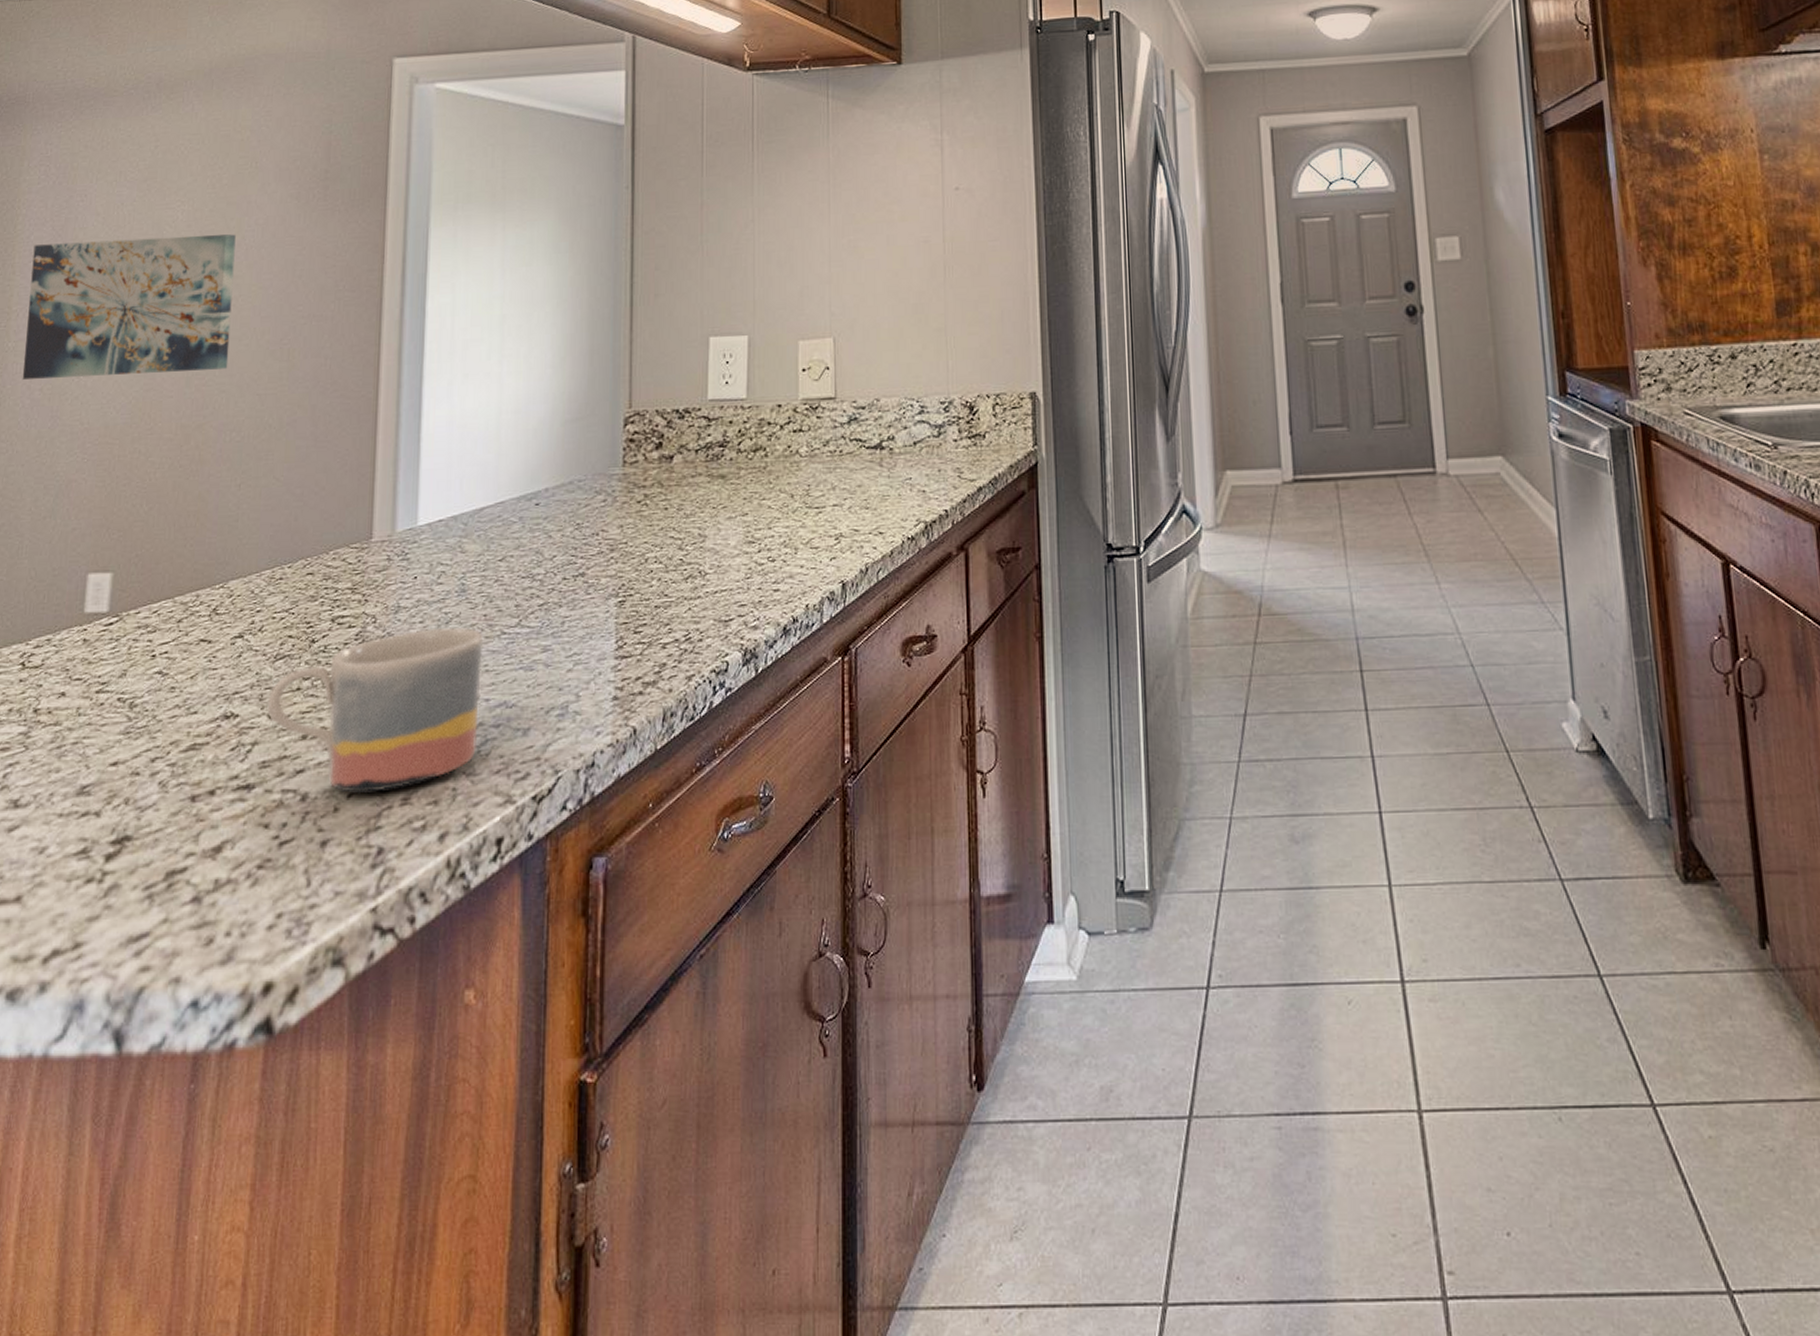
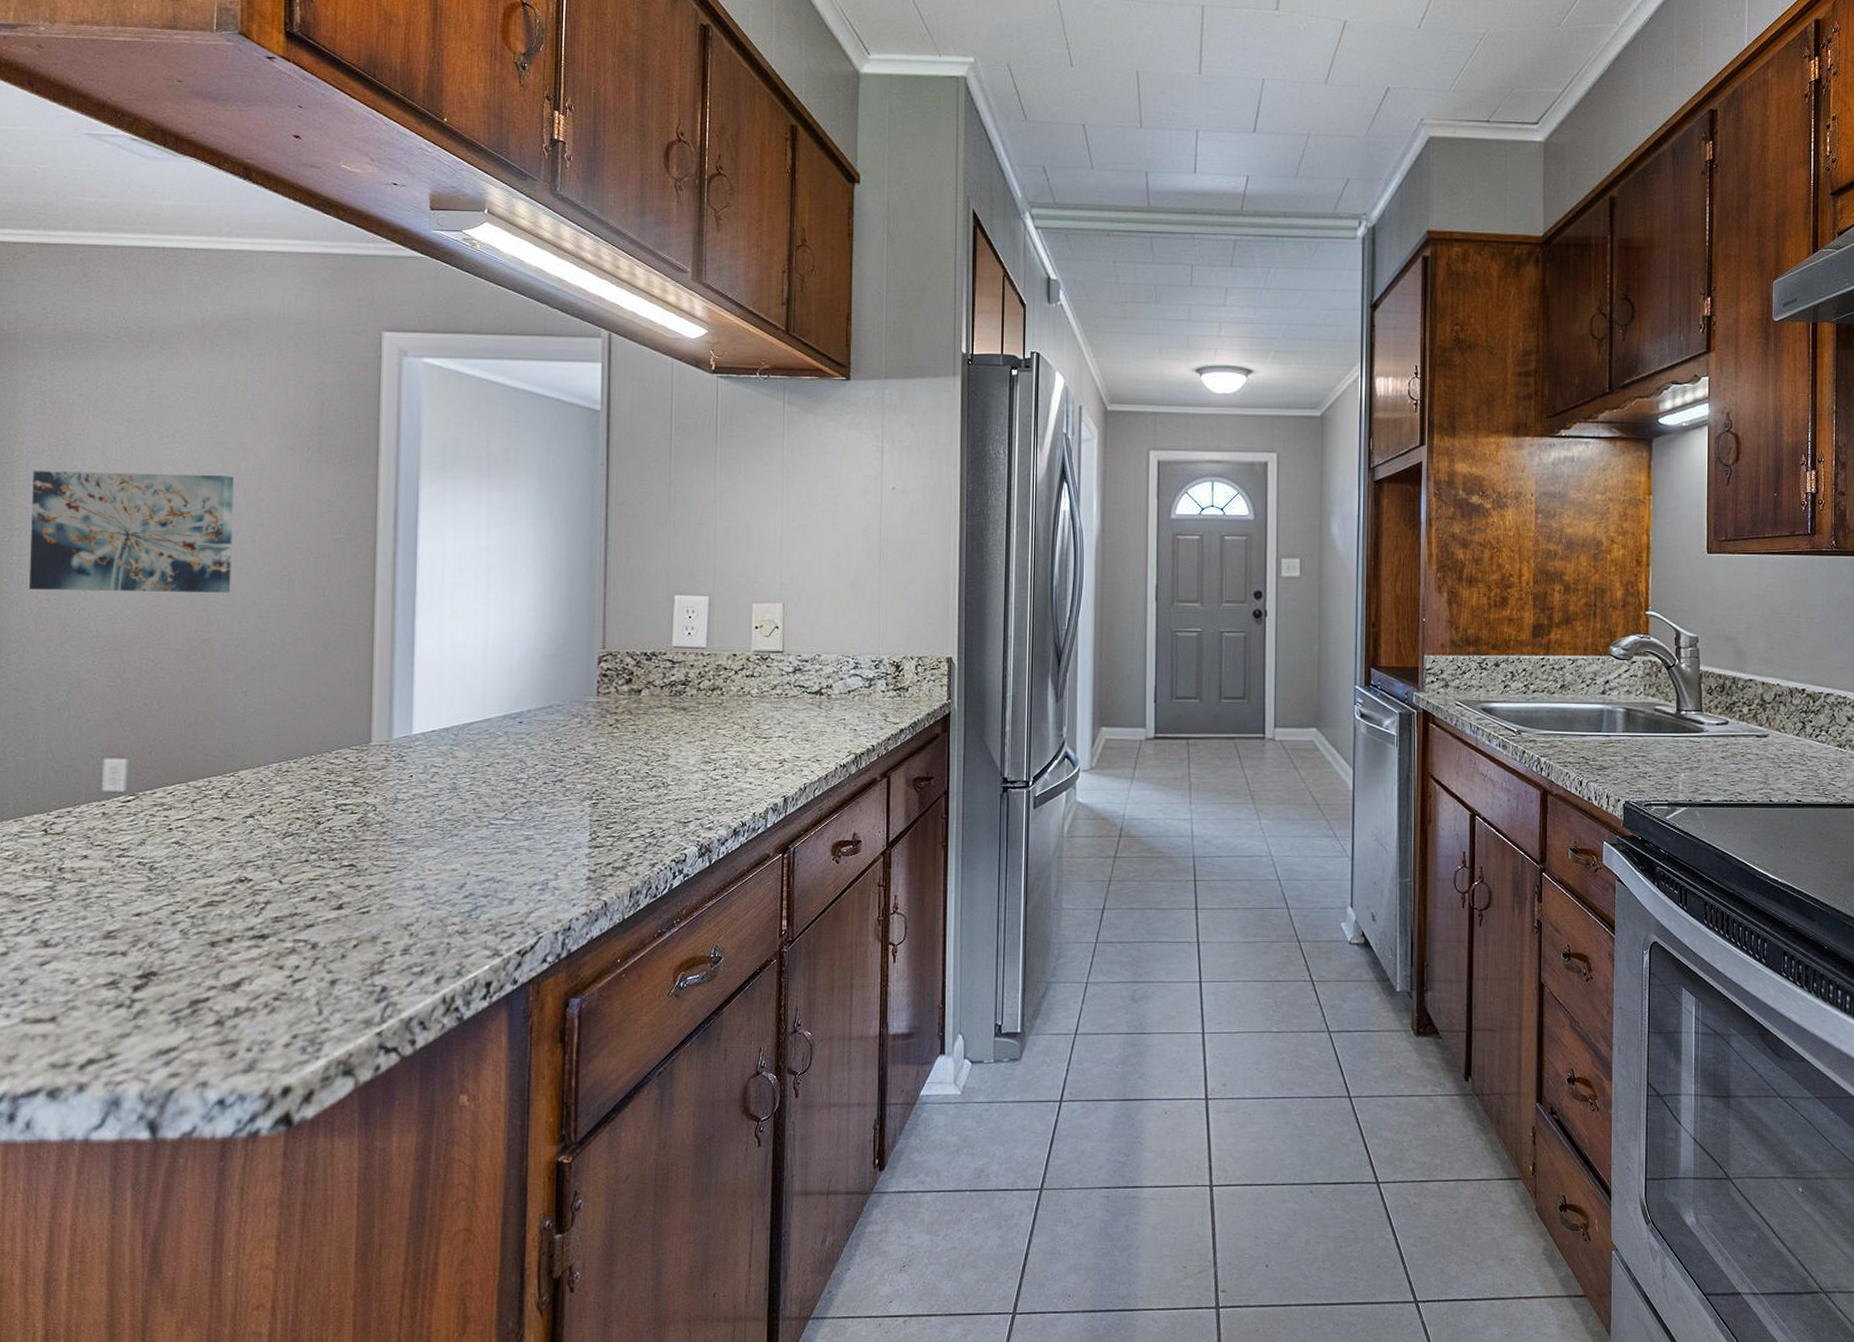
mug: present [267,627,484,794] -> none [278,817,473,945]

